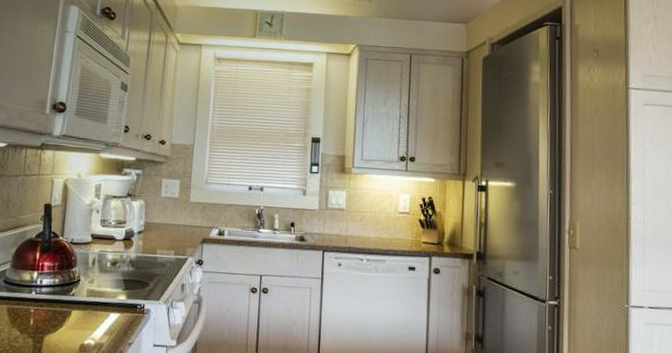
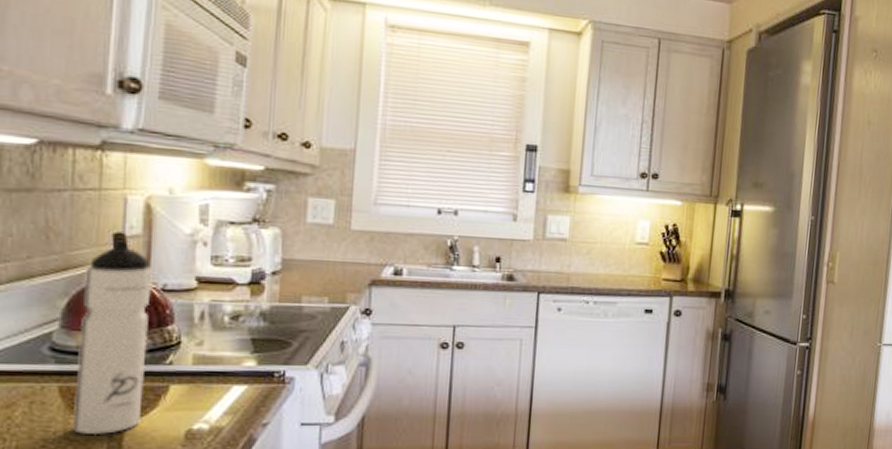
water bottle: none [12,209,66,344] -> present [71,240,153,436]

